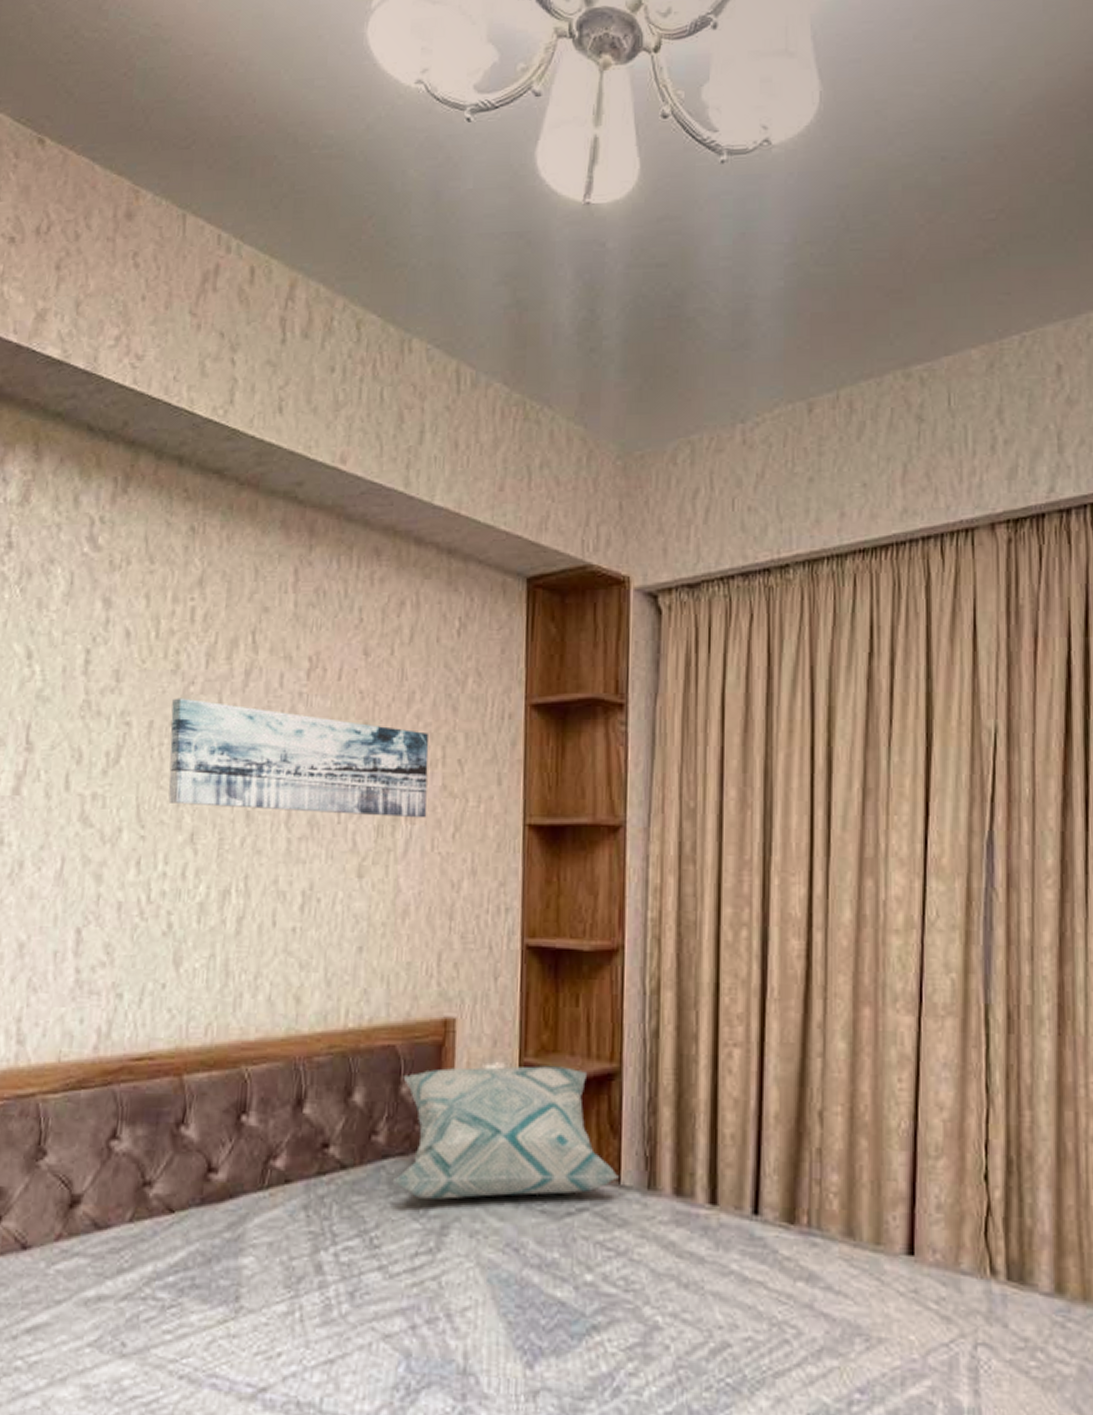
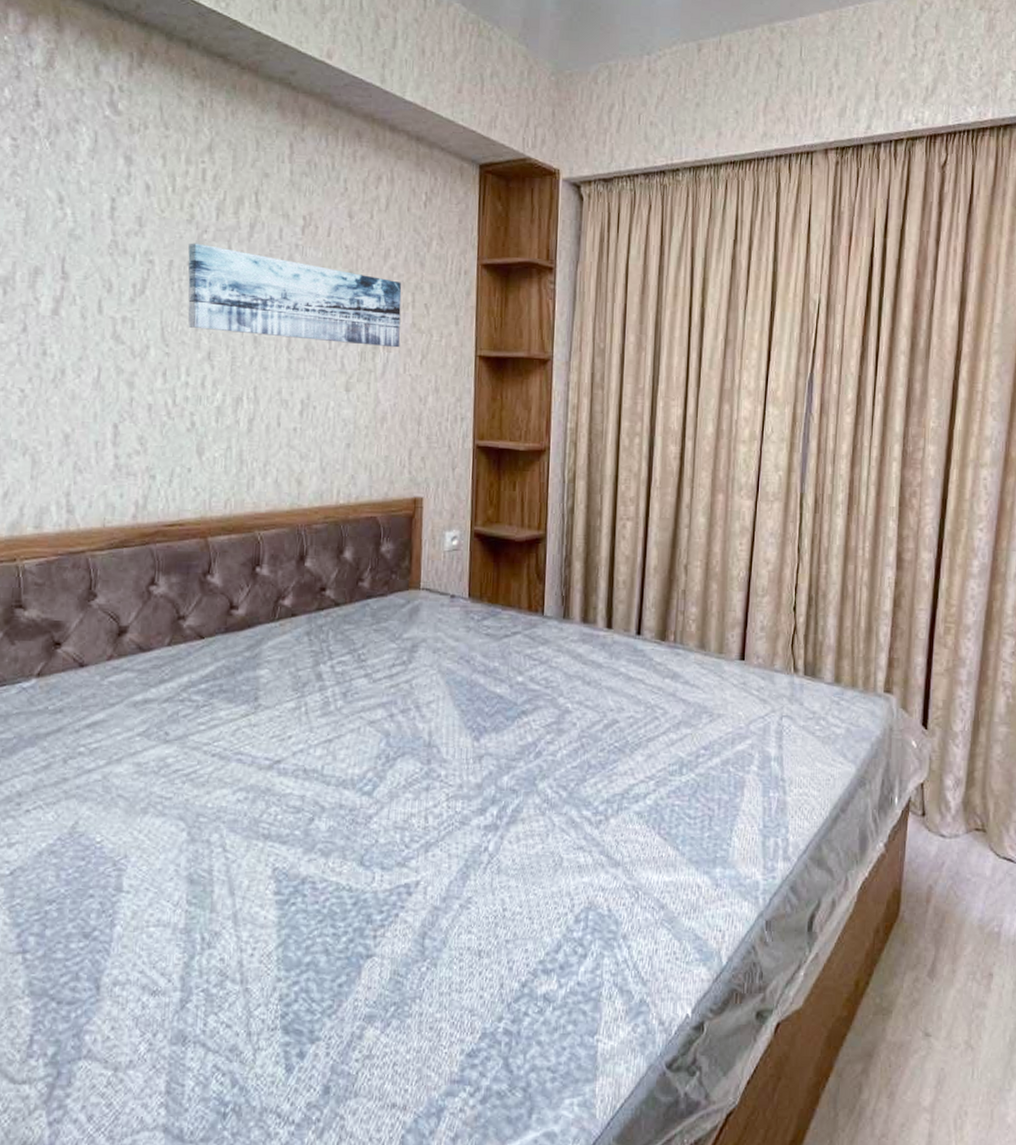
decorative pillow: present [392,1066,619,1200] -> none [375,532,543,627]

